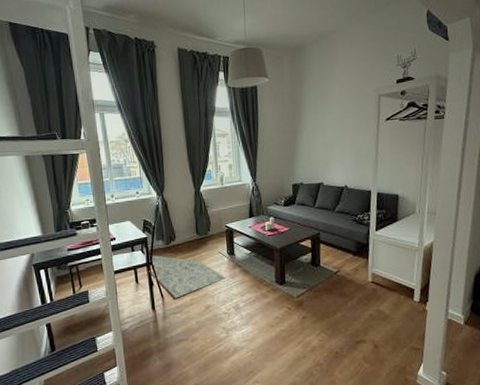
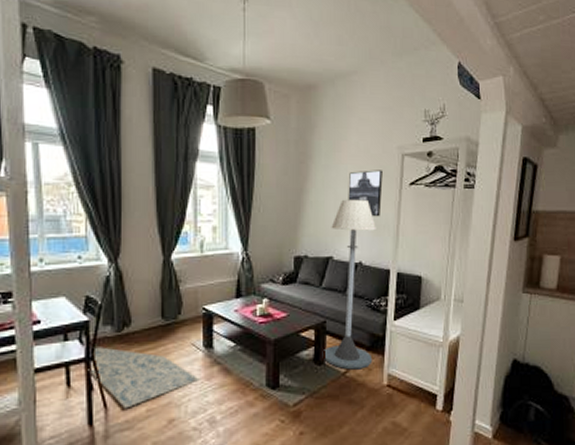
floor lamp: none [318,135,359,270] -> present [322,199,376,370]
wall art: none [333,110,363,149] -> present [348,170,383,217]

